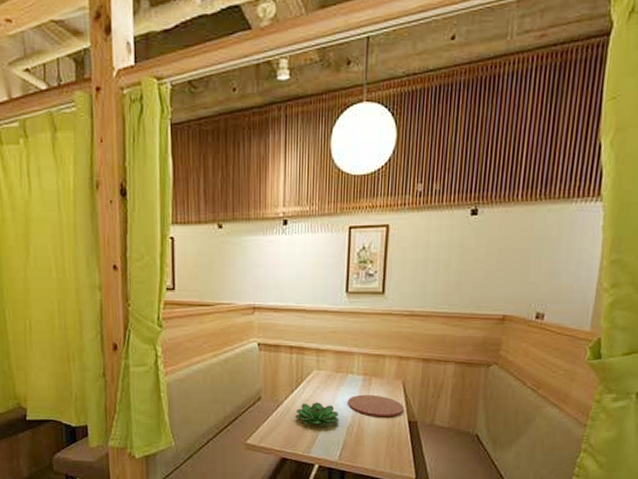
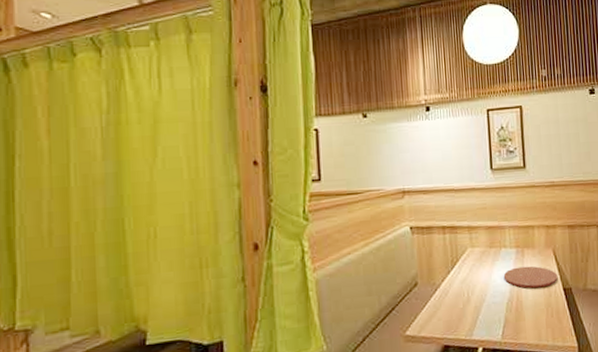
succulent plant: present [295,402,340,426] -> none [454,280,498,307]

